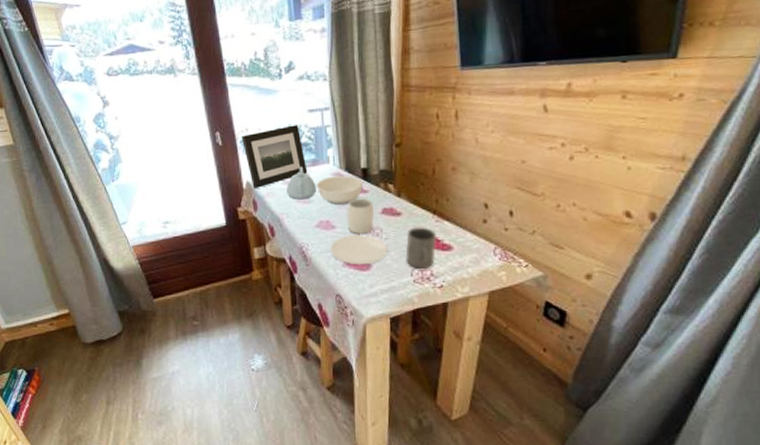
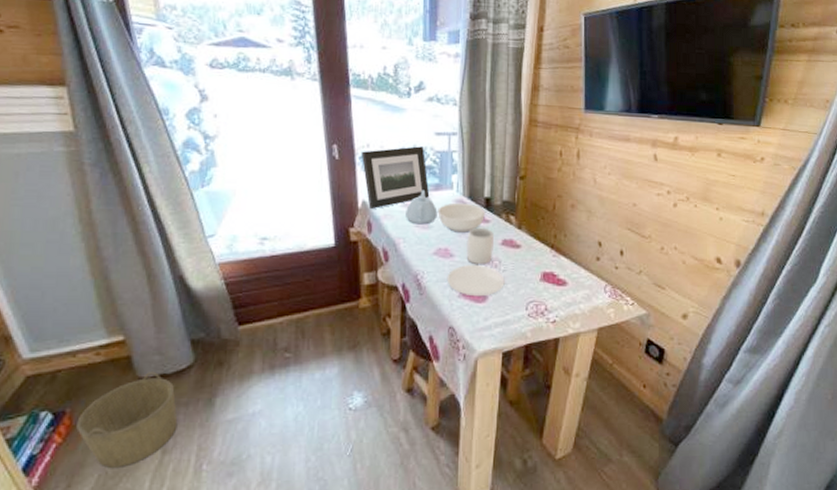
basket: none [44,338,116,414] -> present [76,372,178,468]
cup: present [405,227,436,270] -> none [522,261,552,304]

